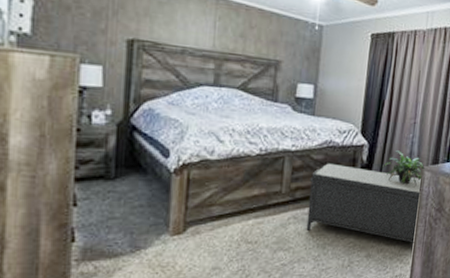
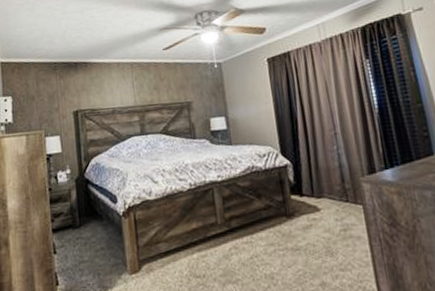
bench: present [306,163,421,243] -> none [241,188,374,266]
potted plant: present [382,150,425,188] -> none [313,165,361,203]

